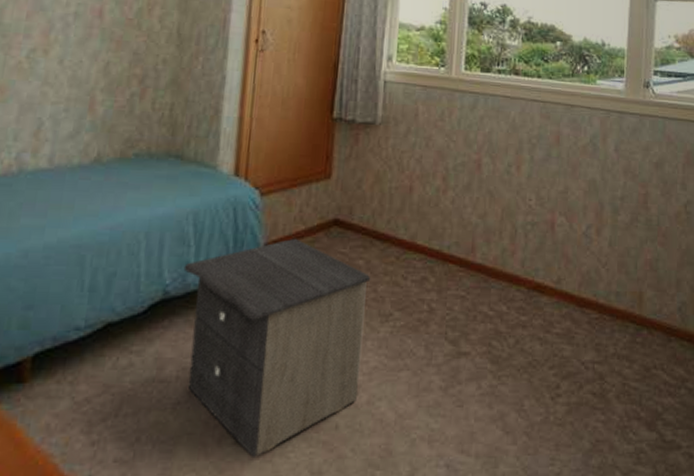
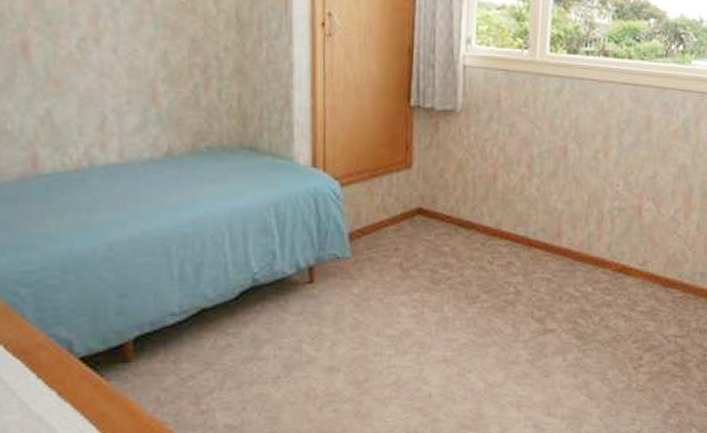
nightstand: present [183,238,371,457] -> none [270,227,457,422]

